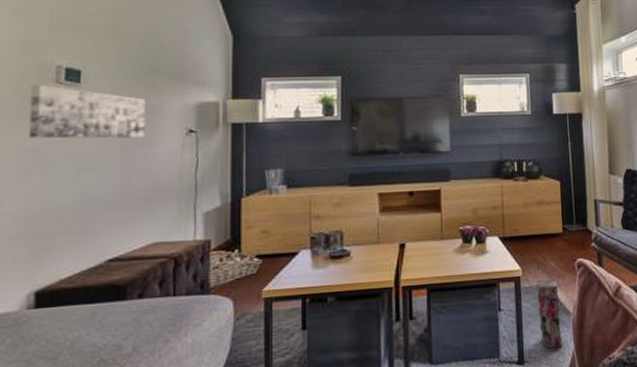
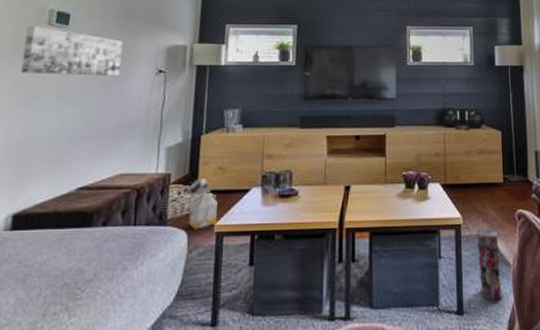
bag: none [229,243,265,297] -> present [186,178,218,230]

